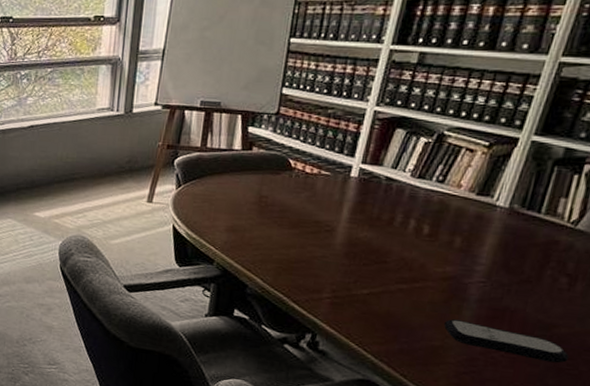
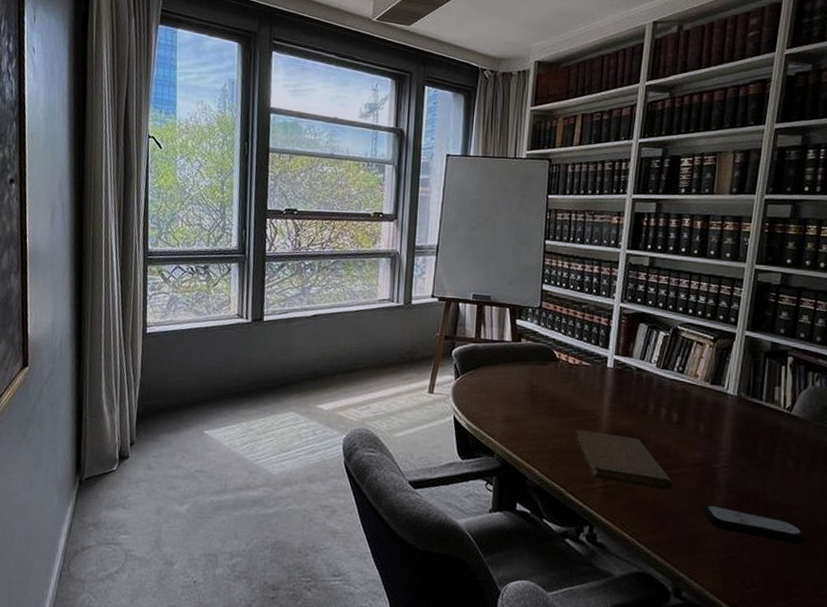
notebook: none [304,240,414,303] -> present [575,430,673,490]

